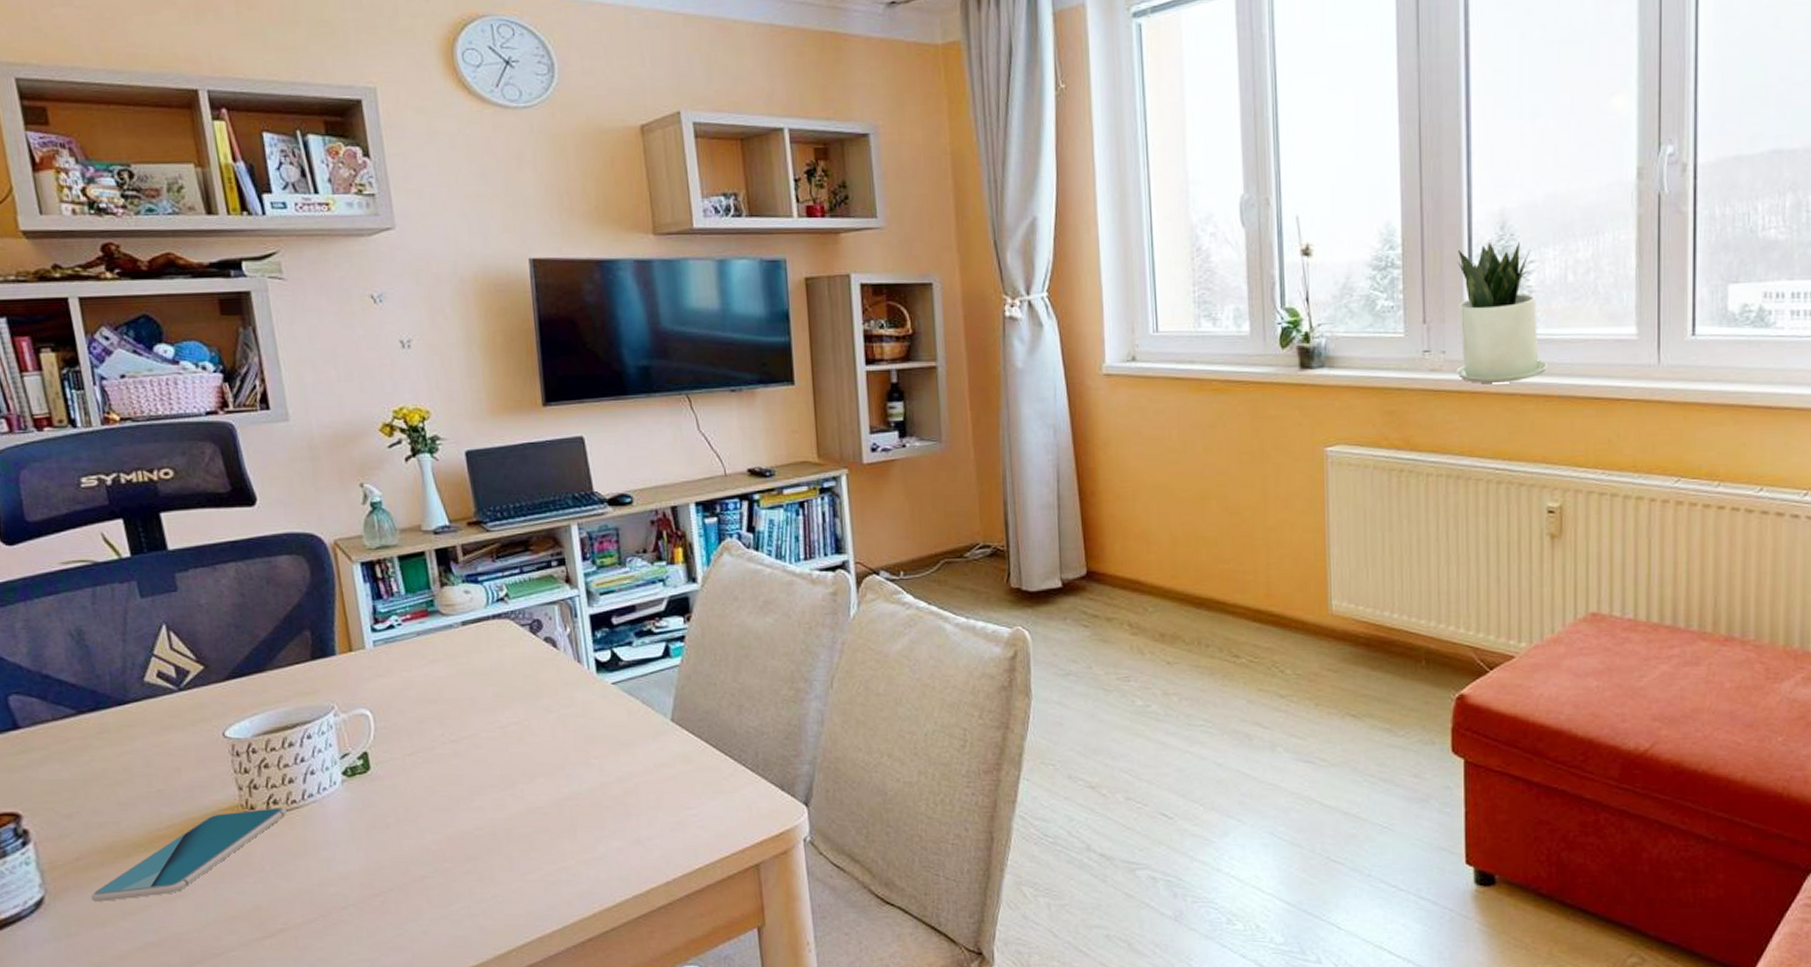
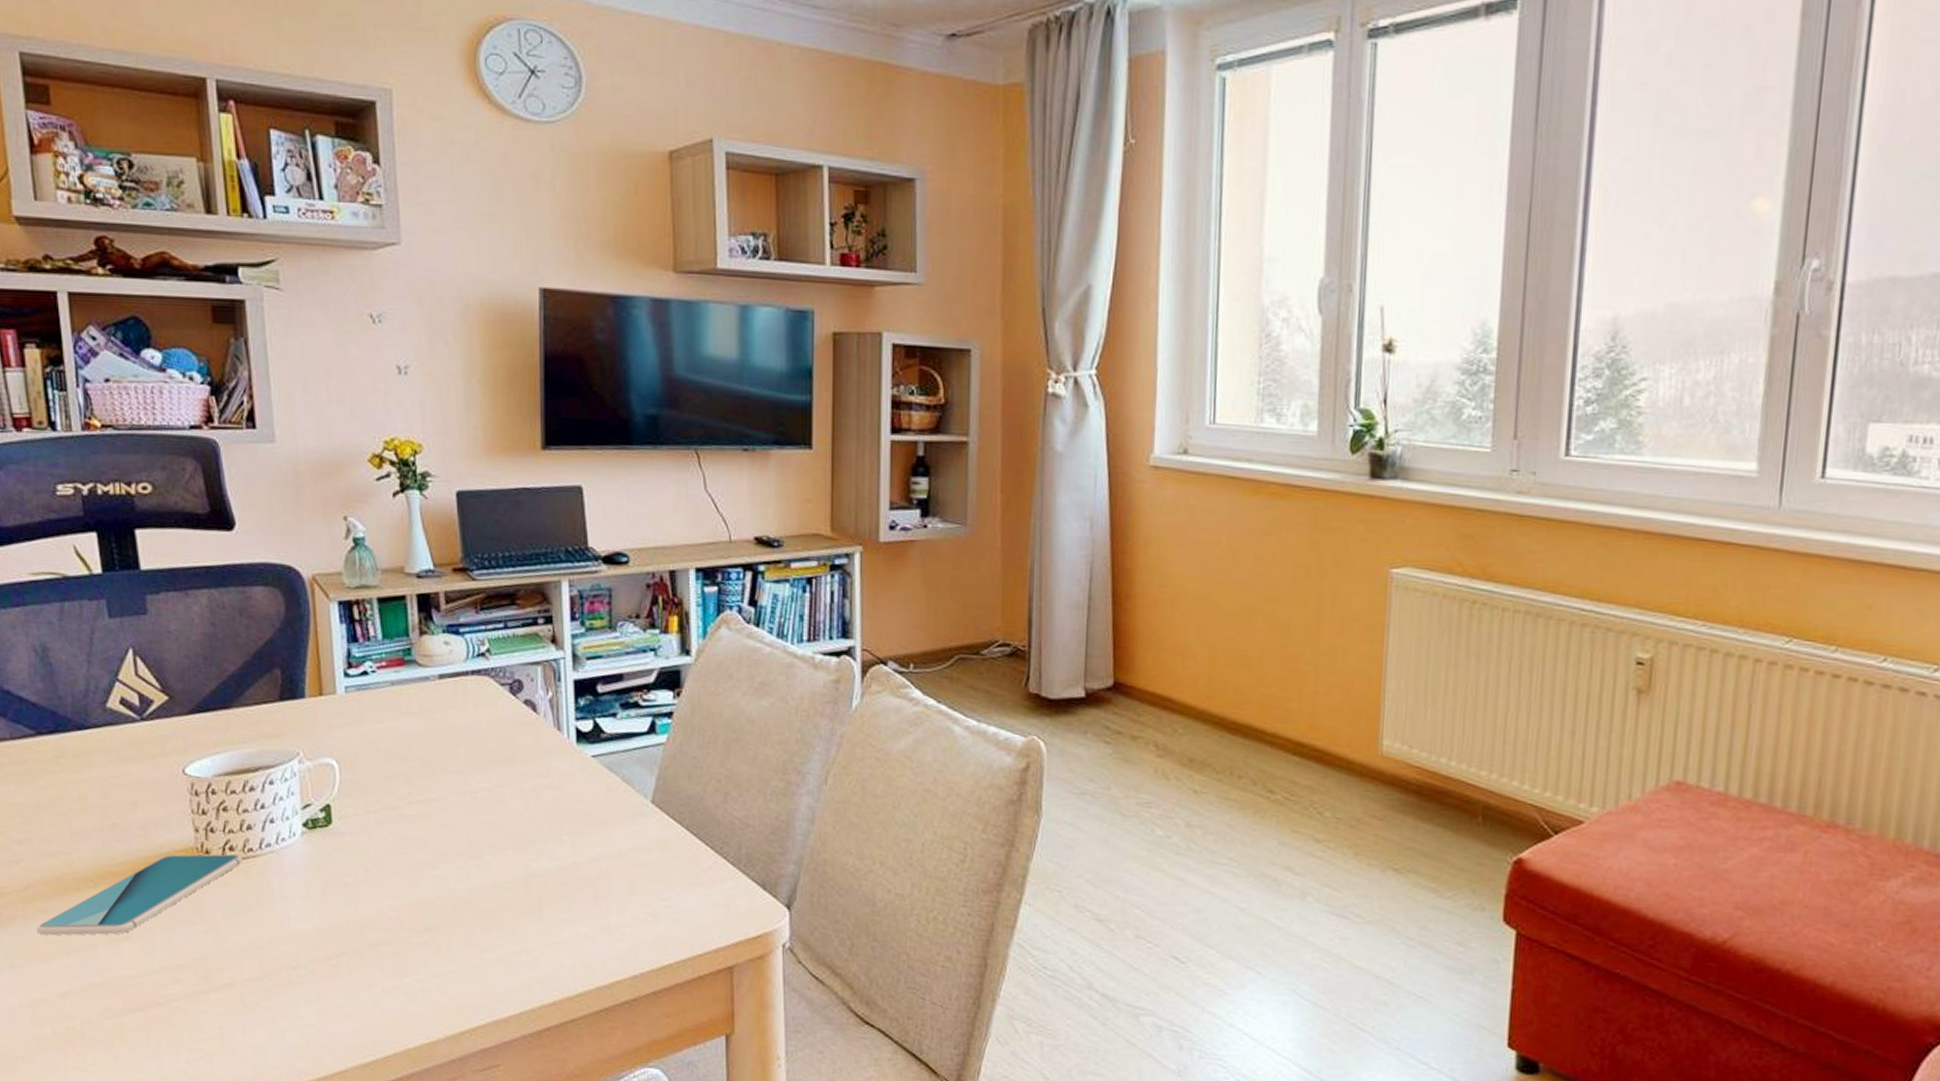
planter: present [1456,242,1548,383] -> none [1546,354,1652,514]

